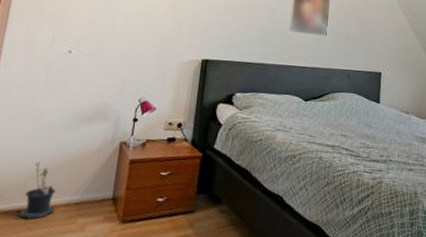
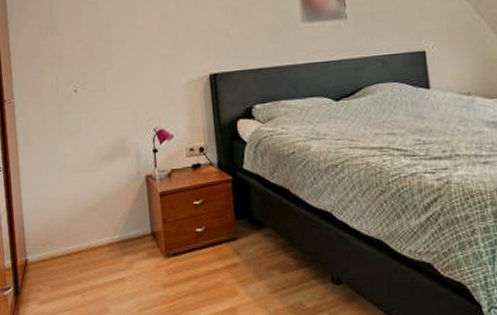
potted plant: present [17,162,56,219] -> none [67,206,101,262]

